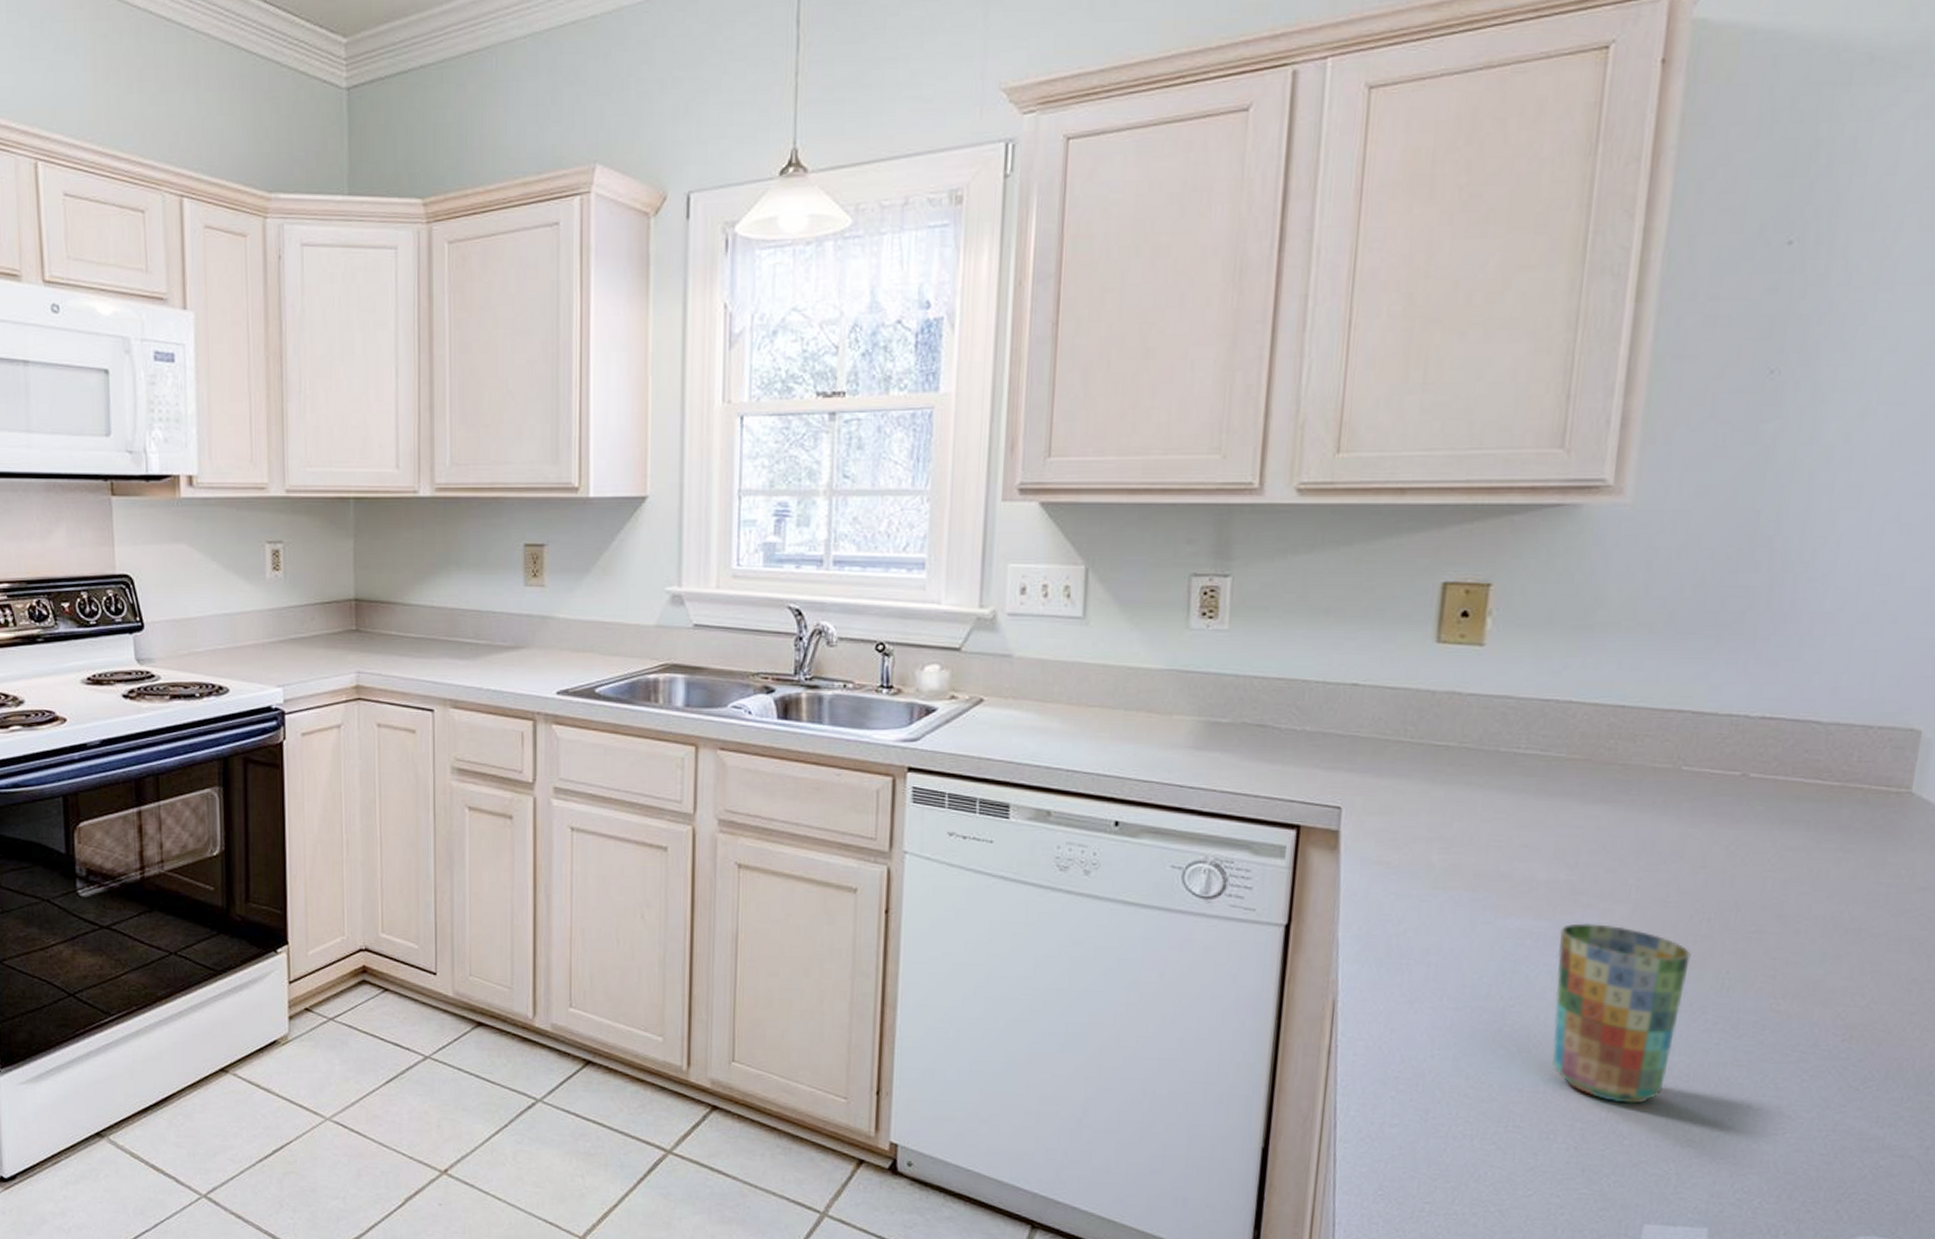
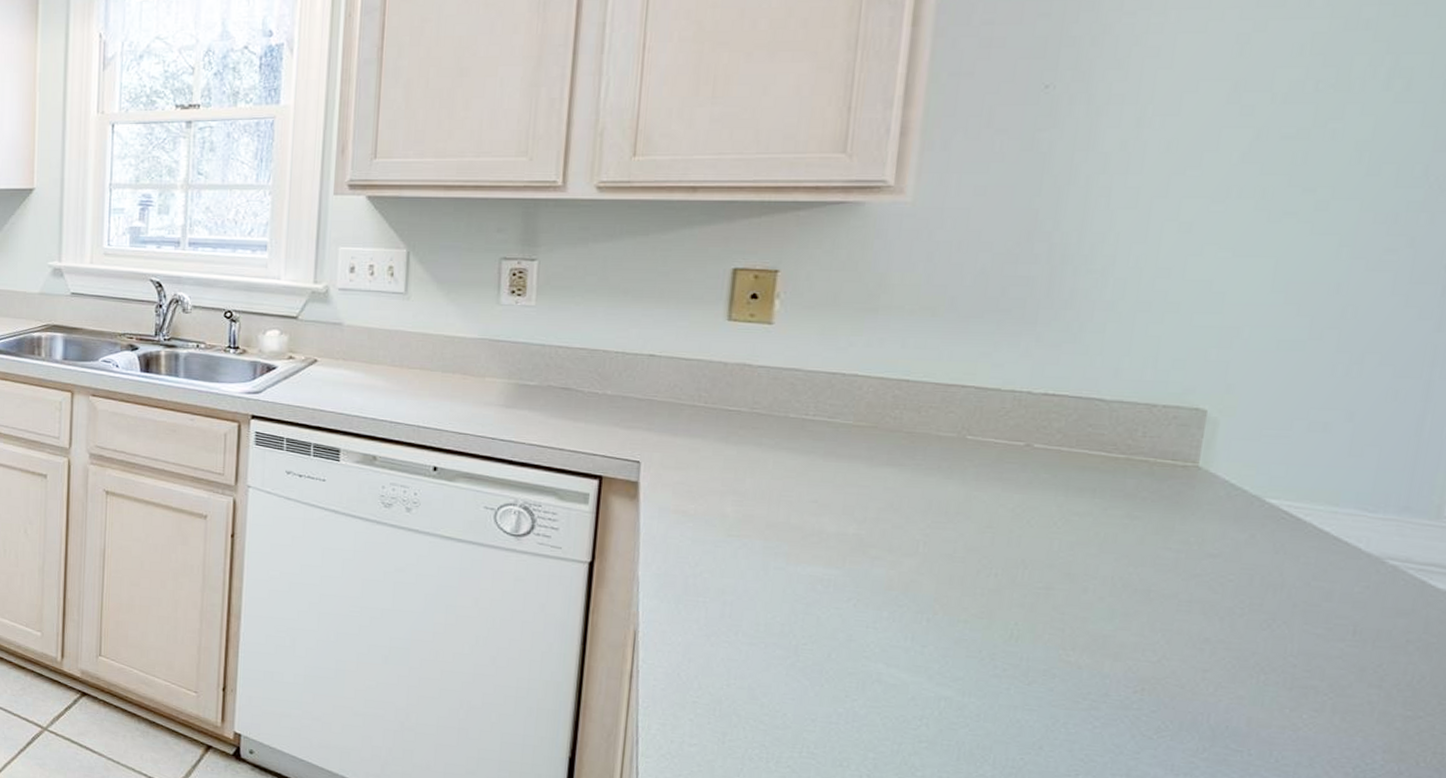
cup: present [1551,923,1691,1104] -> none [843,573,979,739]

